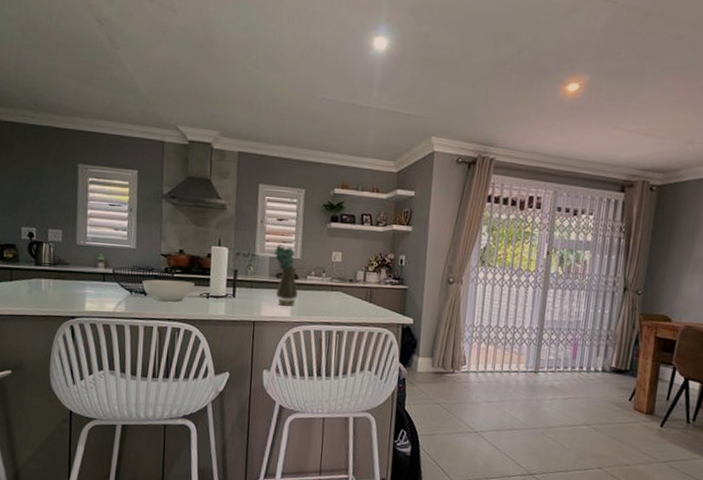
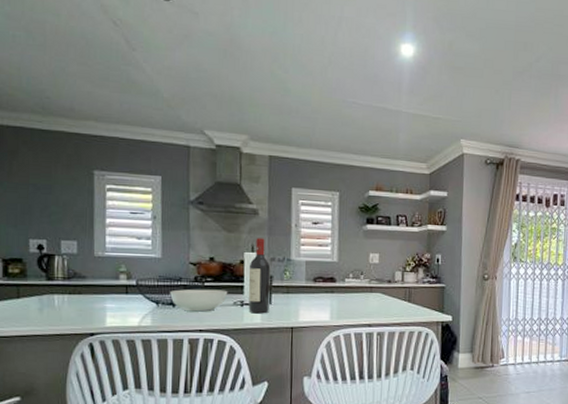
wine bottle: none [214,232,236,307] -> present [248,238,271,314]
vase: present [273,243,298,307] -> none [309,247,336,311]

